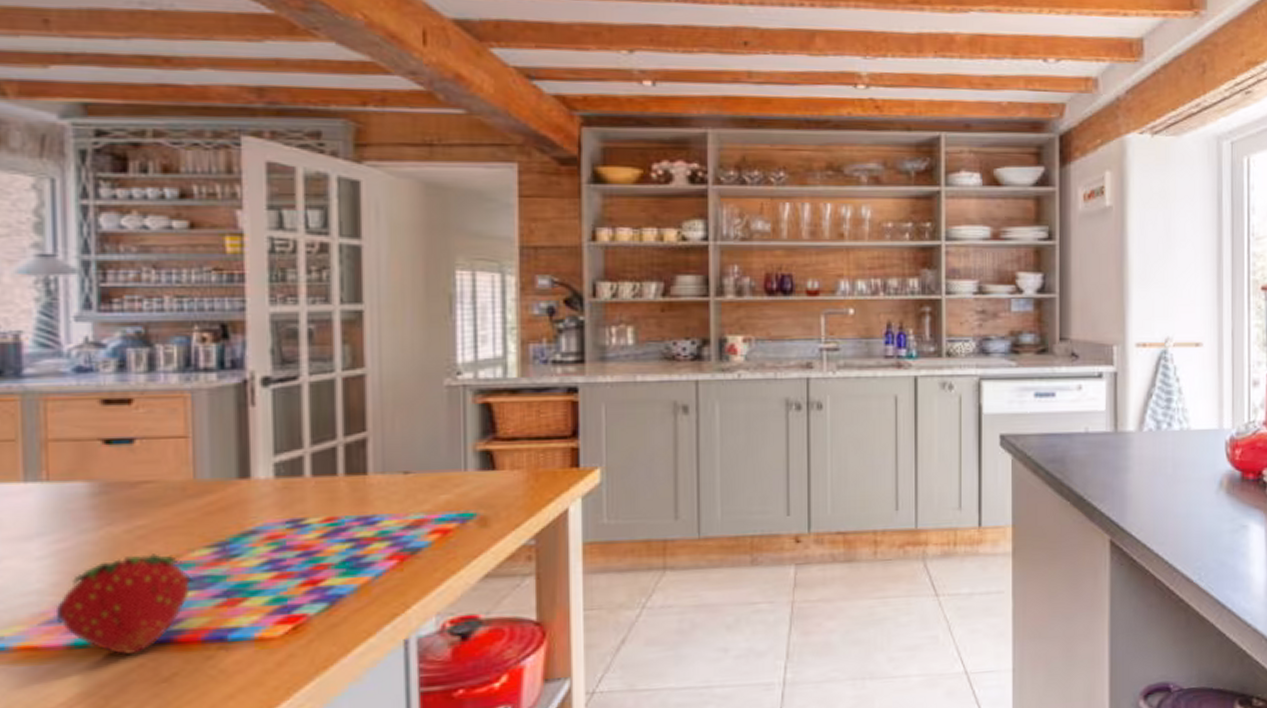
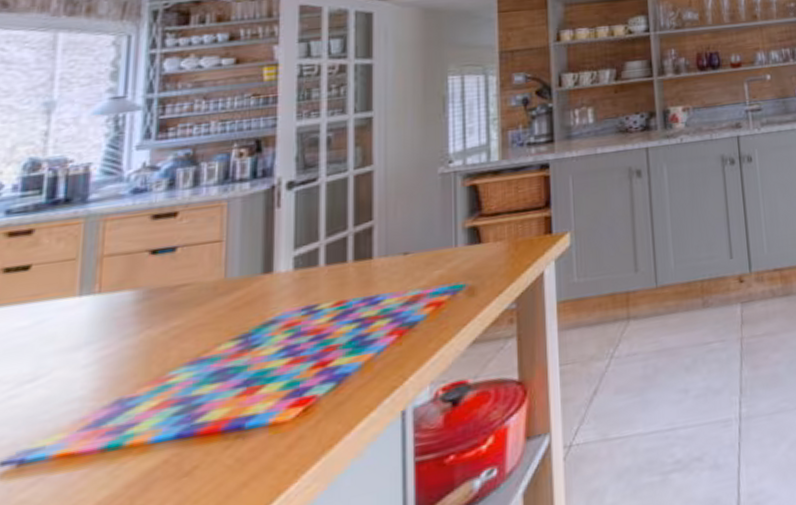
fruit: present [55,554,194,655] -> none [94,350,218,453]

